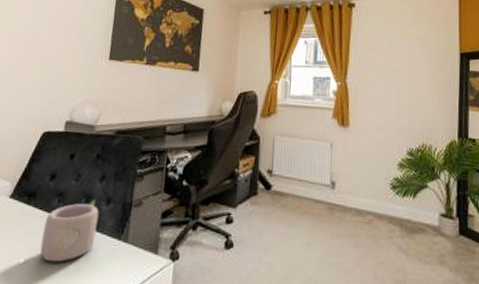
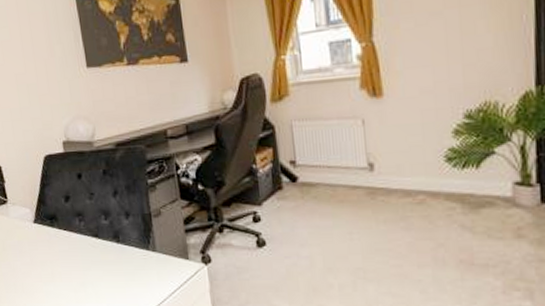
mug: present [24,199,99,263] -> none [64,215,125,278]

